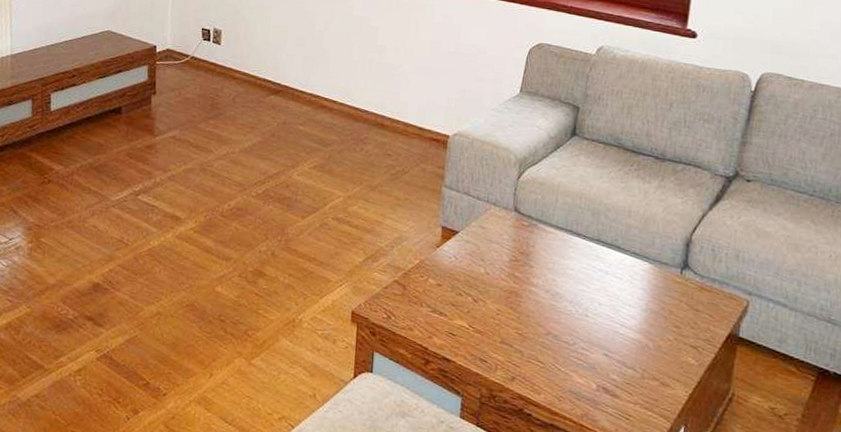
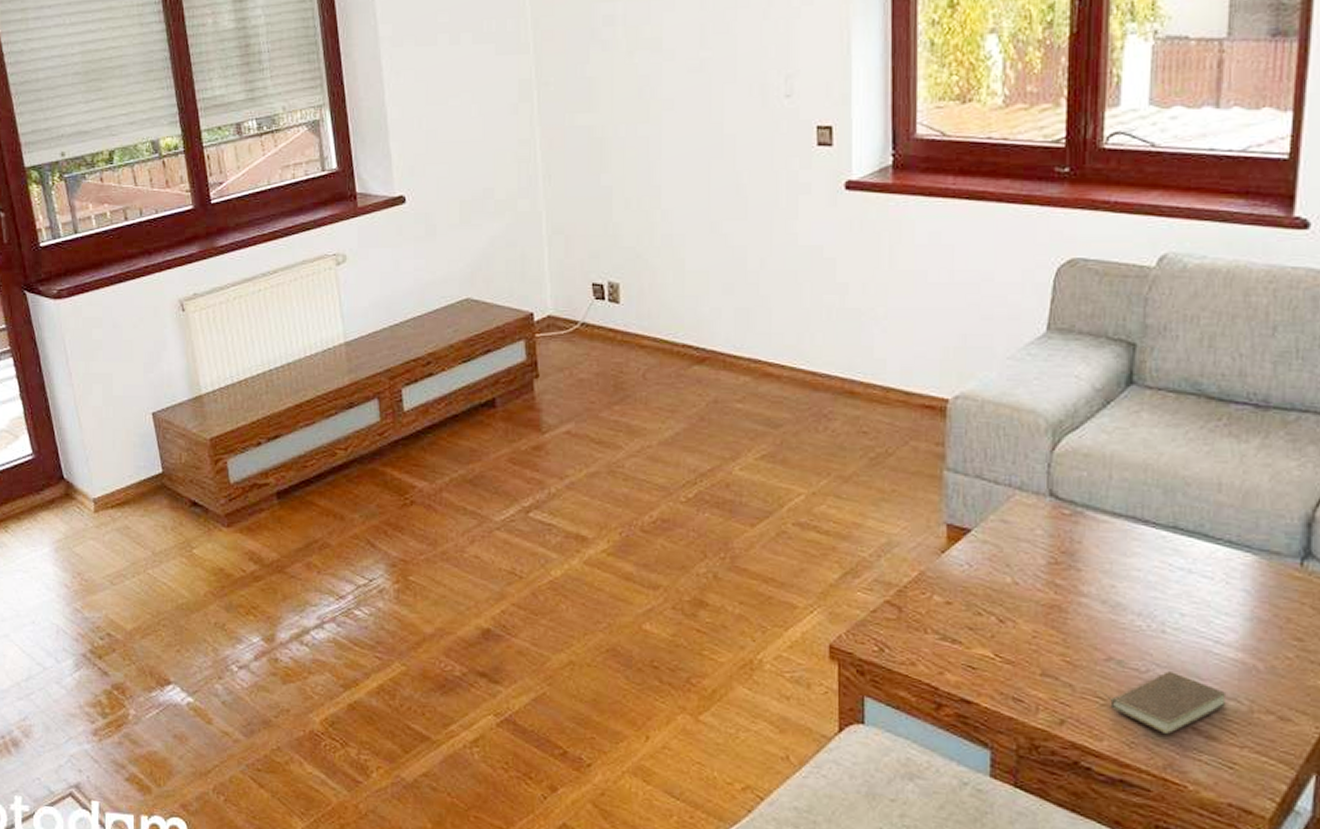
book: none [537,345,627,392] -> present [1095,672,1227,735]

